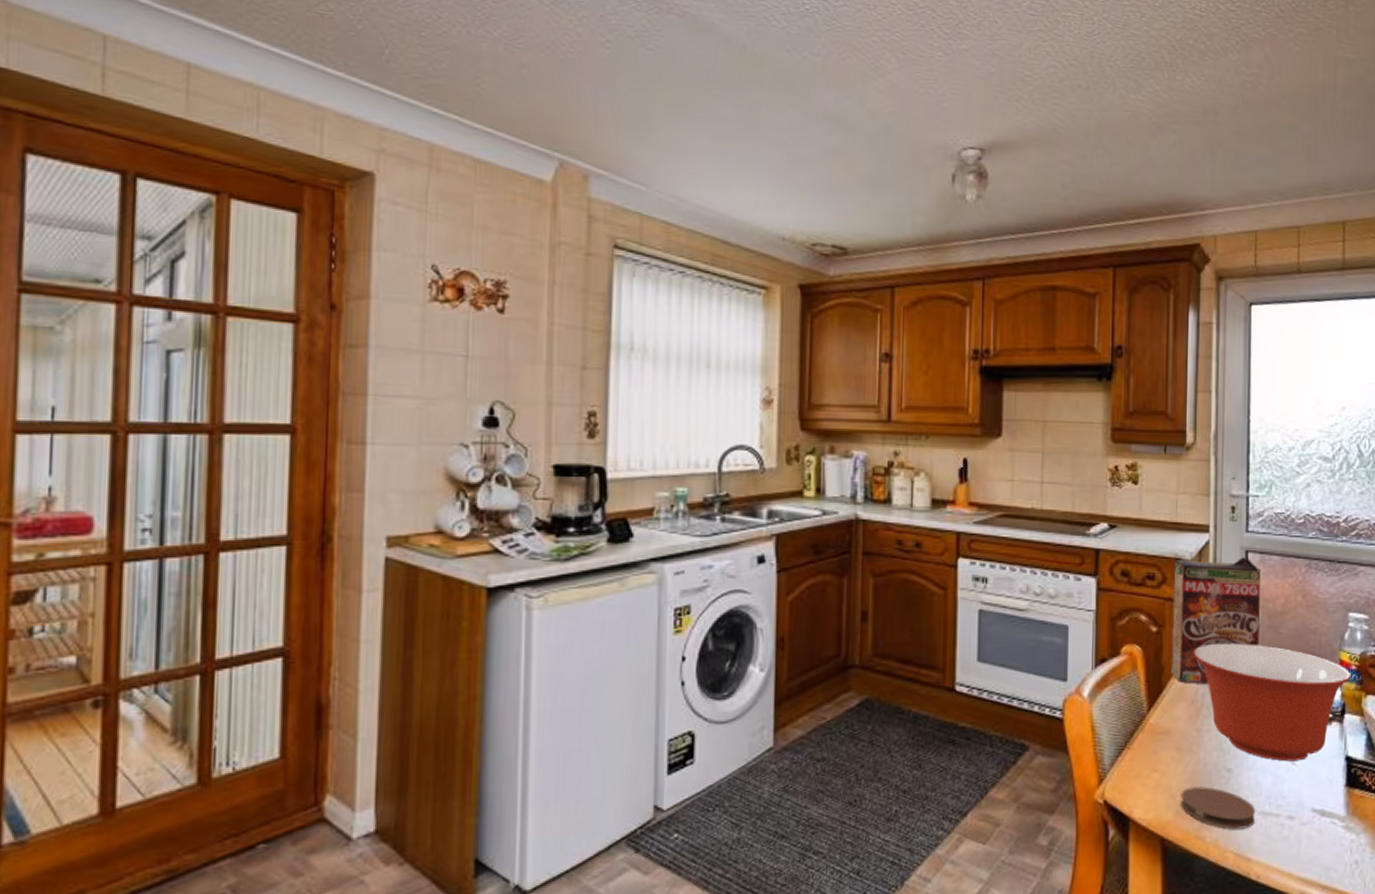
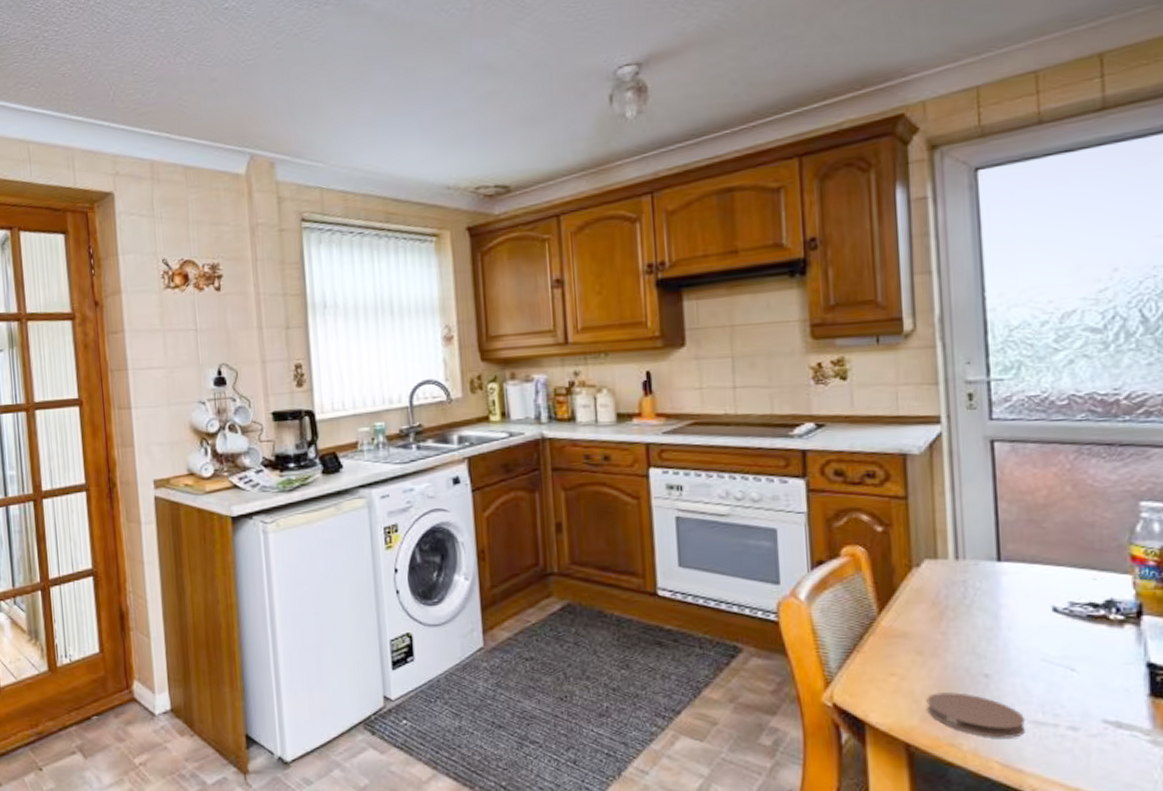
cereal box: present [1170,557,1261,685] -> none [900,447,1016,586]
mixing bowl: present [1193,643,1351,762] -> none [931,540,1148,668]

